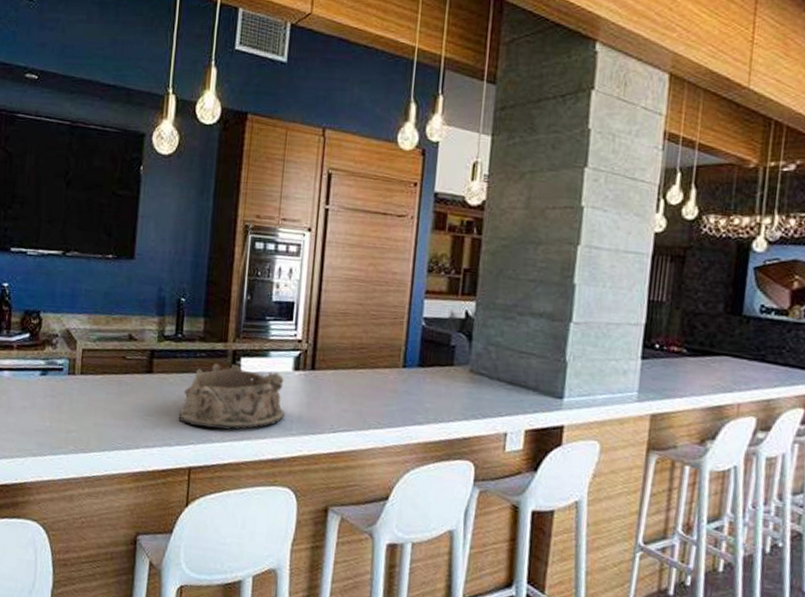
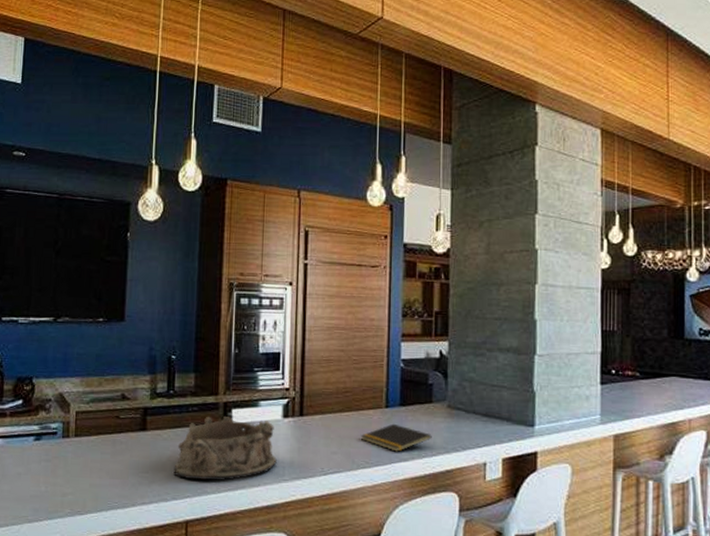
notepad: none [374,384,451,415] -> present [360,423,432,452]

